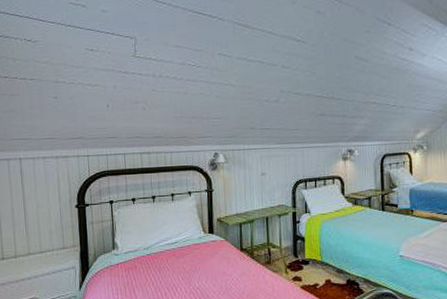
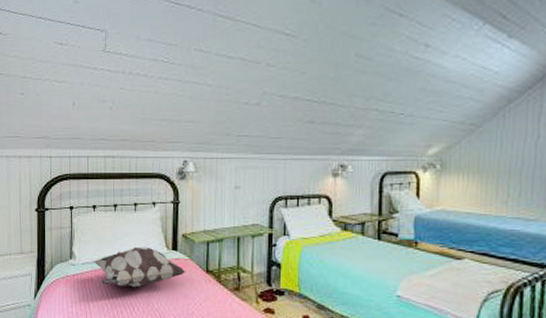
decorative pillow: none [135,232,223,271] -> present [93,246,186,288]

